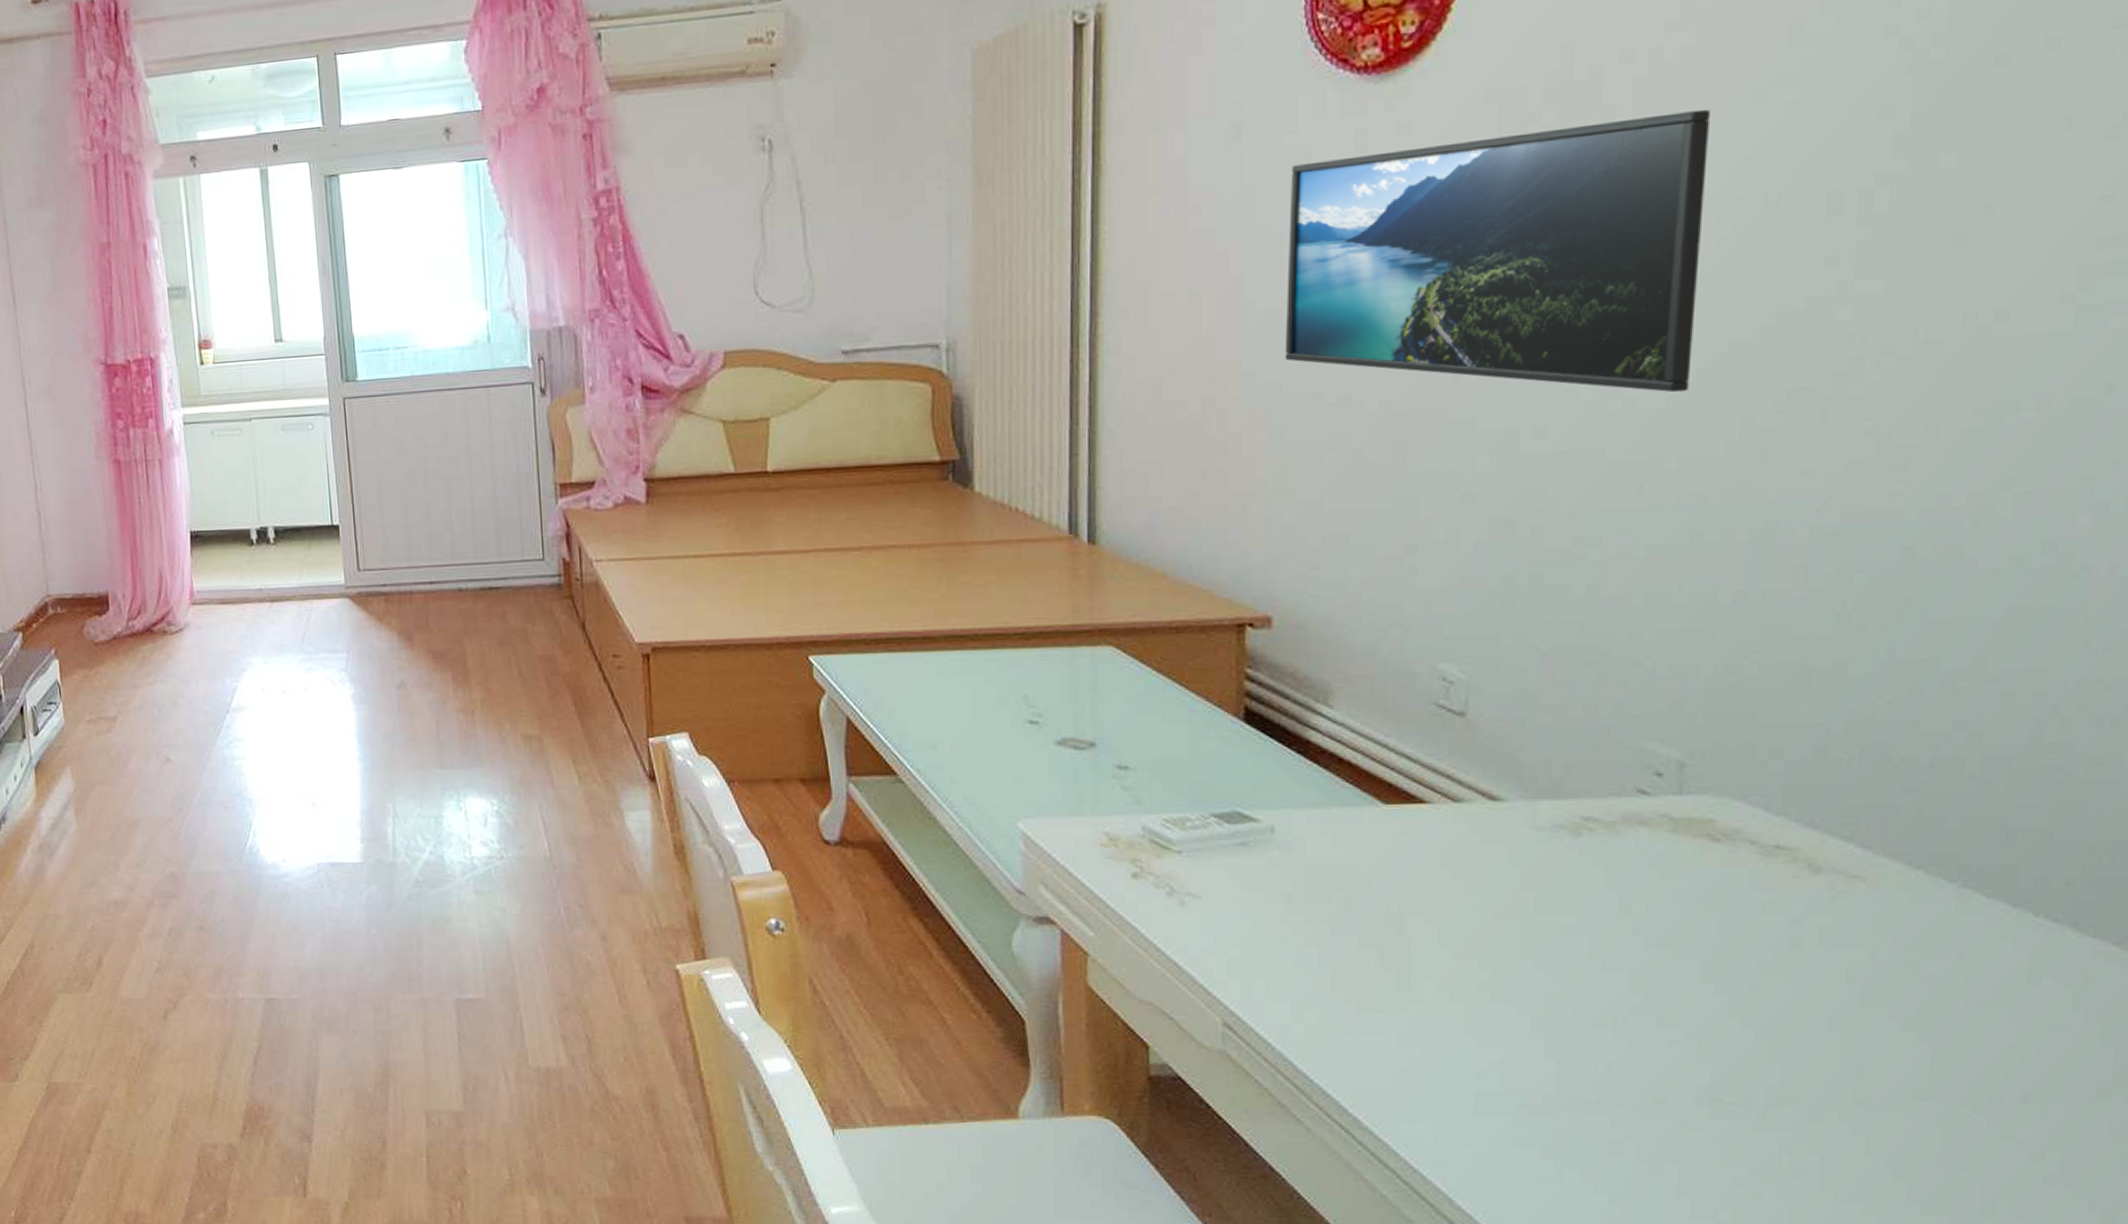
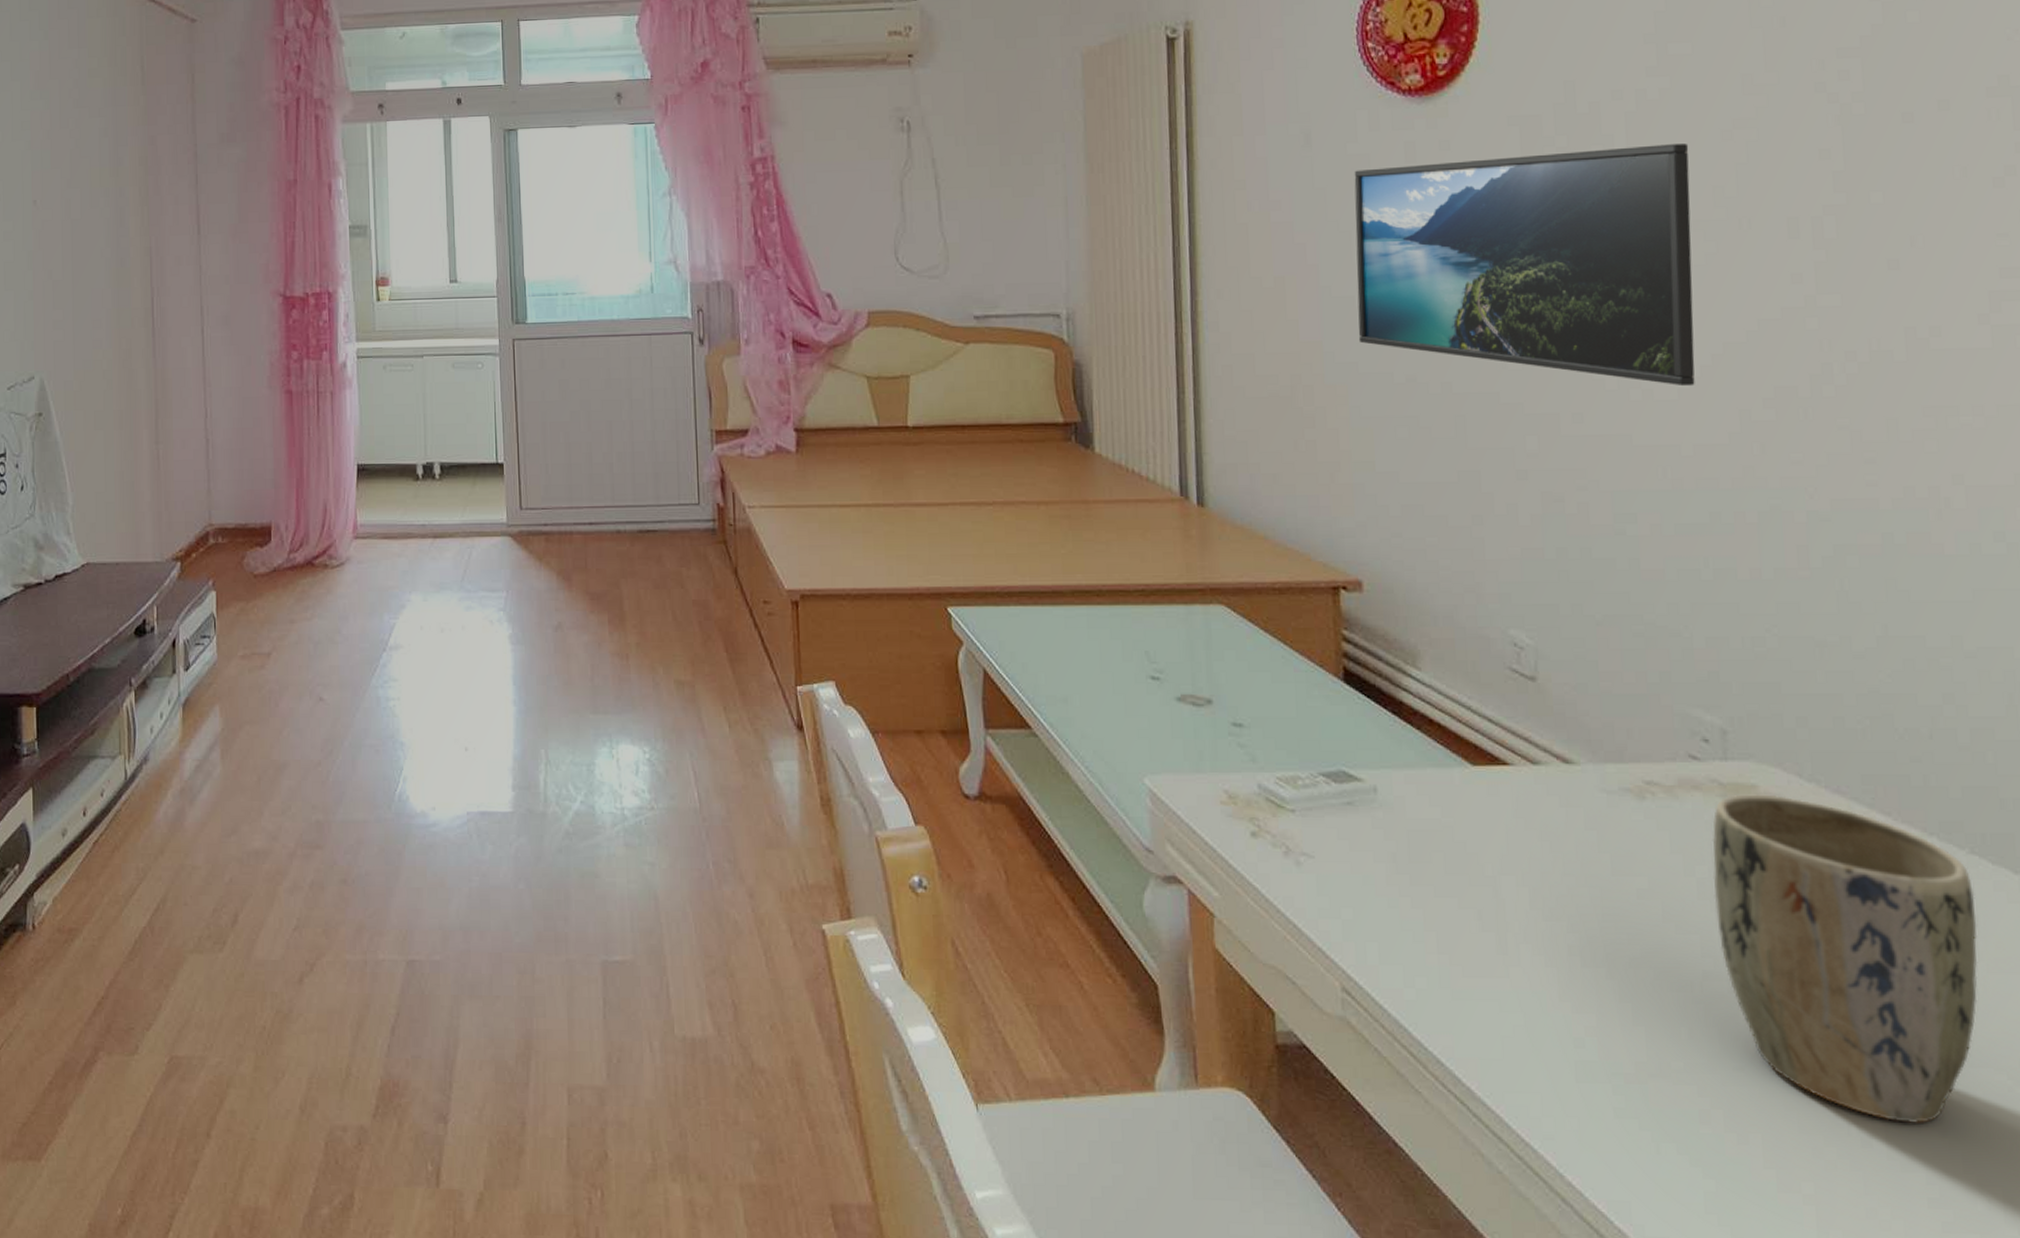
plant pot: none [1651,829,1962,1156] -> present [1712,794,1978,1124]

